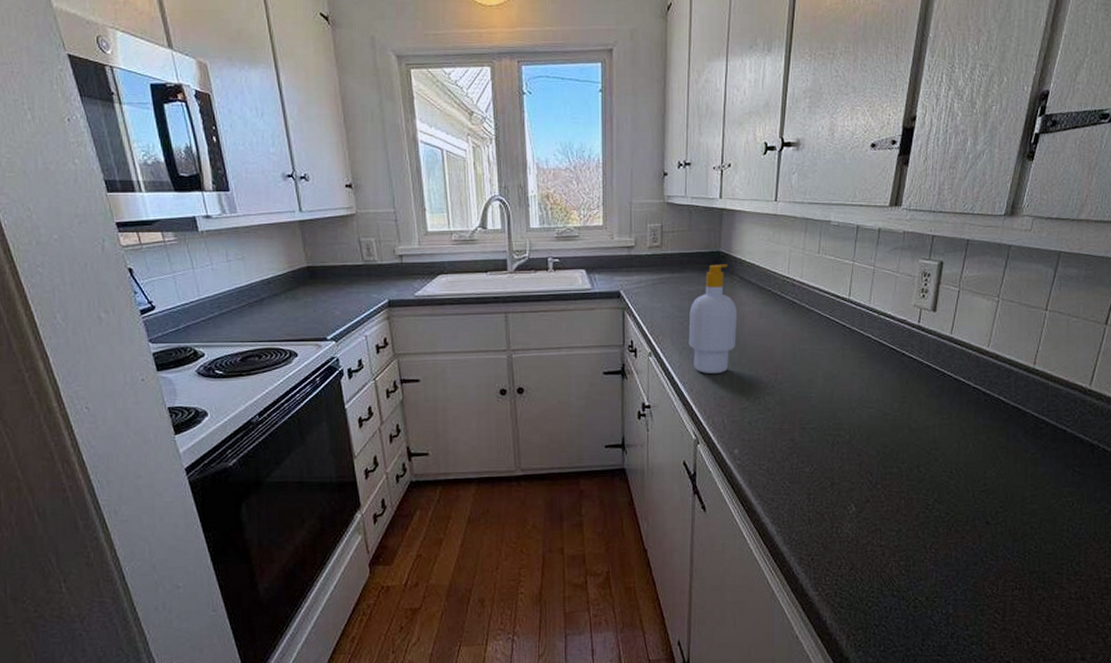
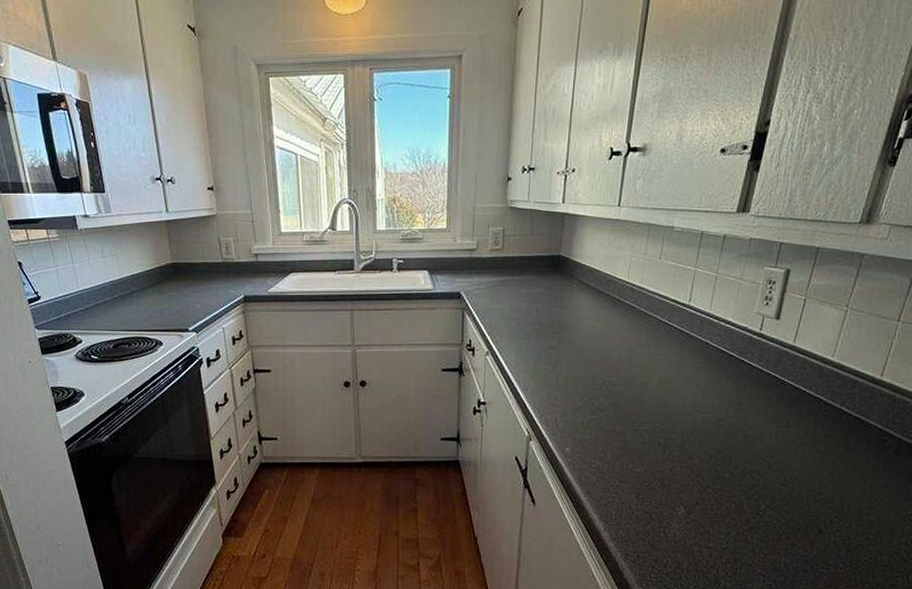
soap bottle: present [688,264,738,374] -> none [525,268,575,375]

